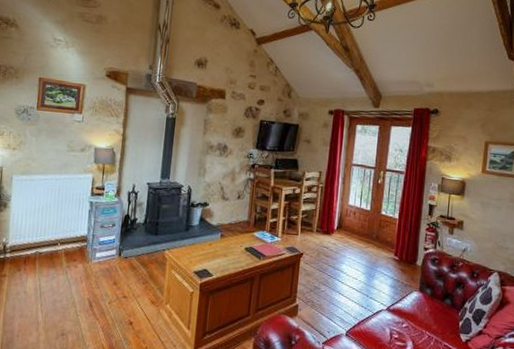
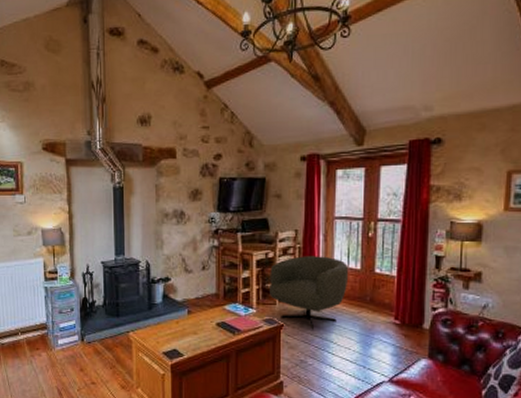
armchair: none [293,194,361,260] -> present [270,256,349,330]

